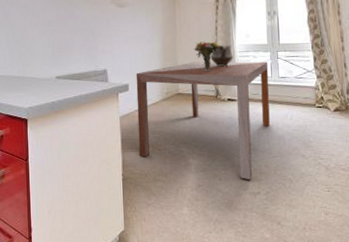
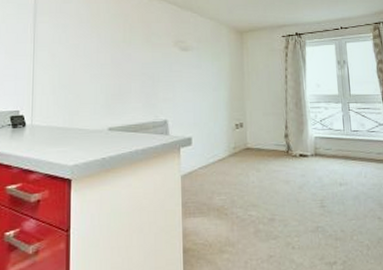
table: present [136,61,270,180] -> none [200,113,344,248]
bouquet: present [194,41,220,72] -> none [263,90,290,124]
ceramic pot: present [210,44,233,67] -> none [280,94,304,119]

